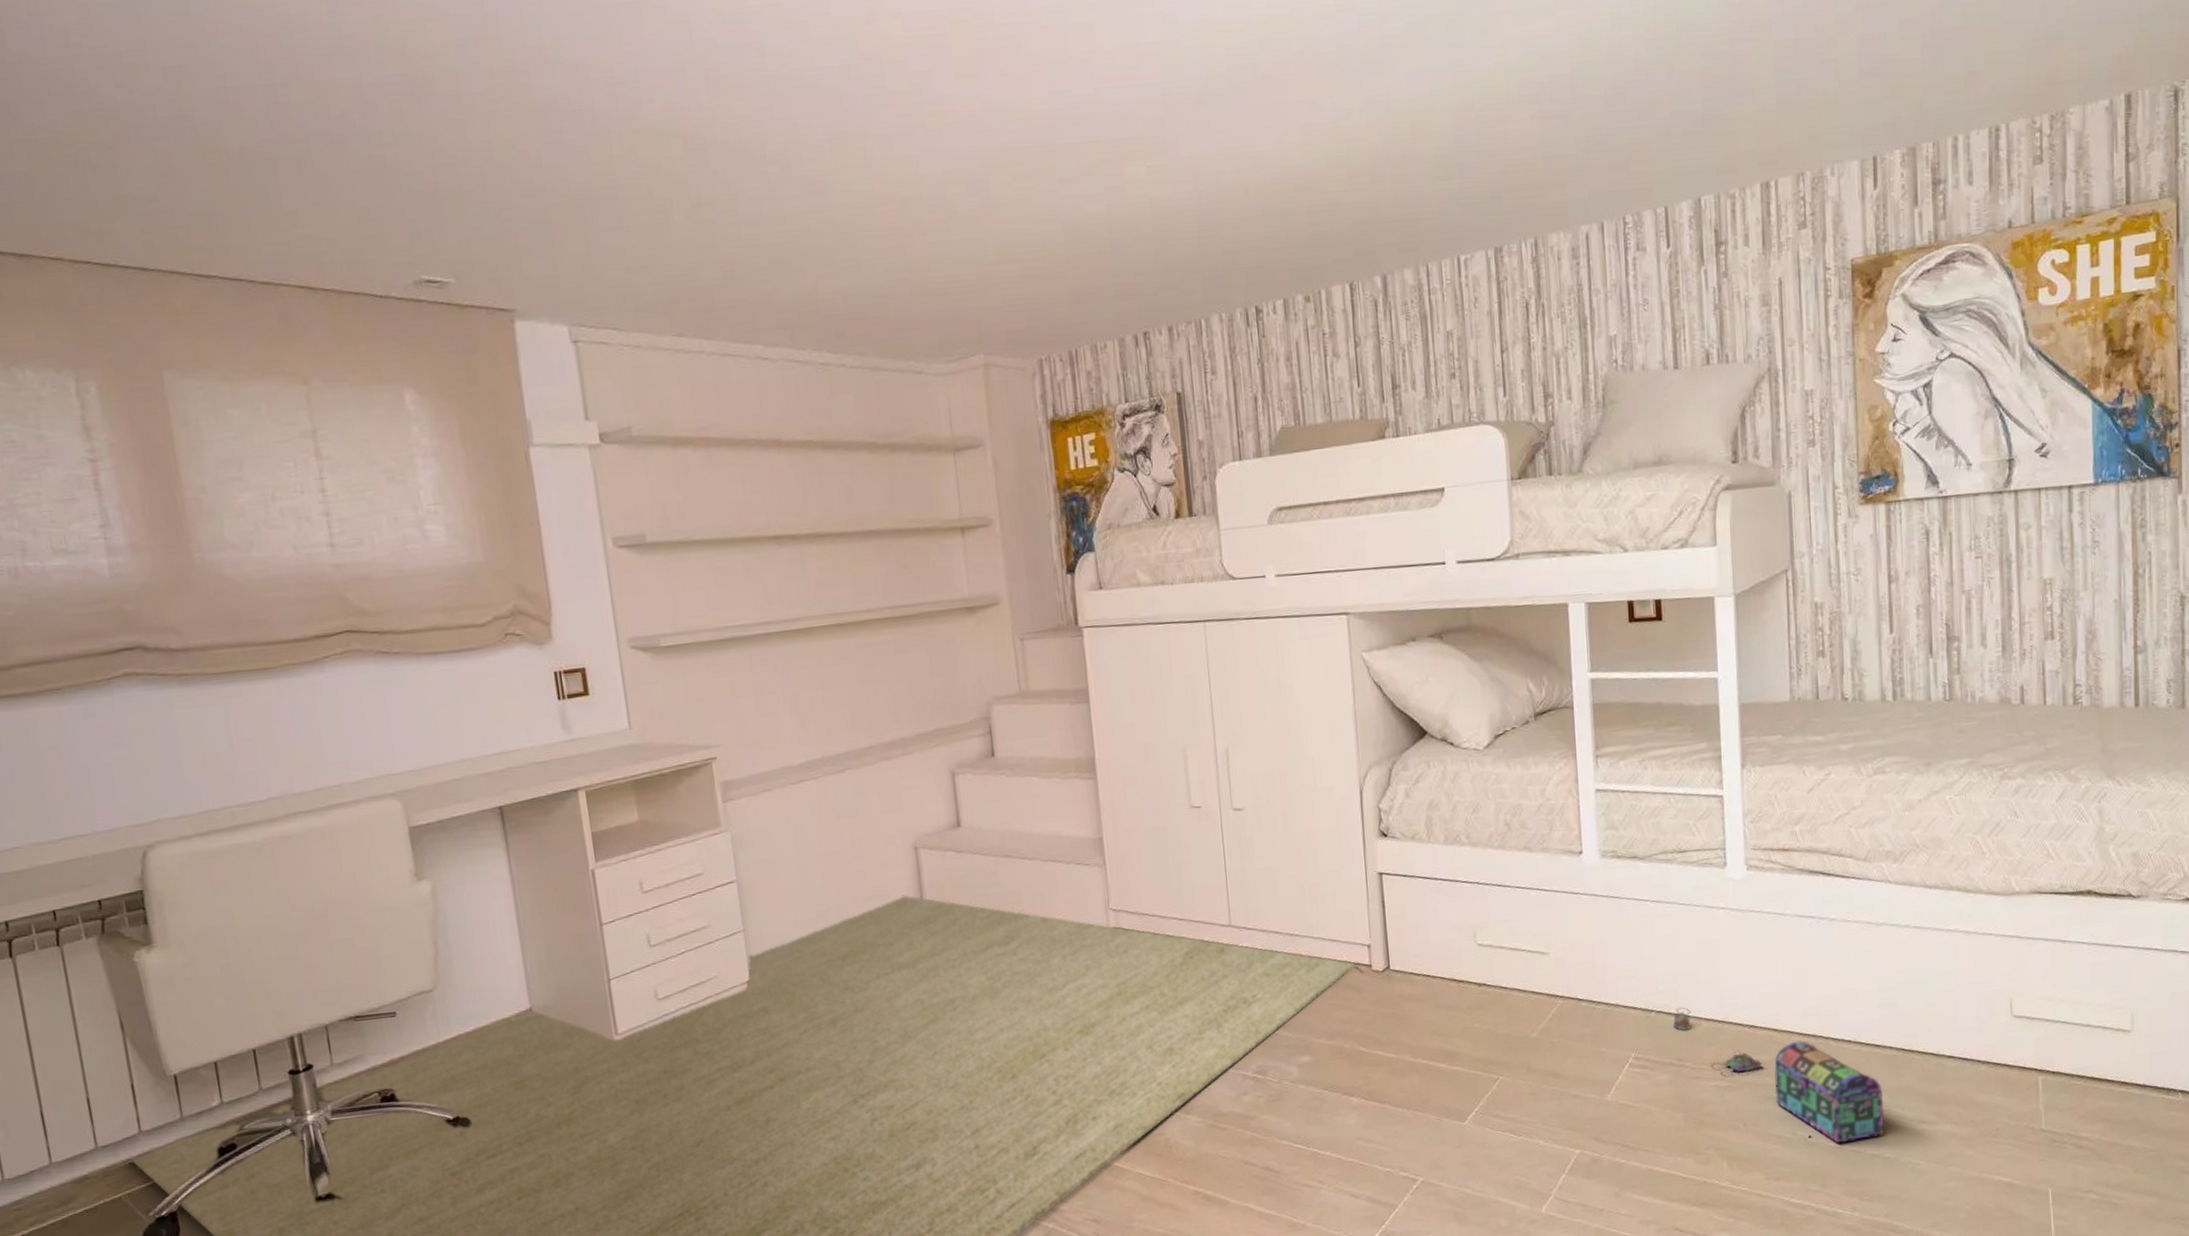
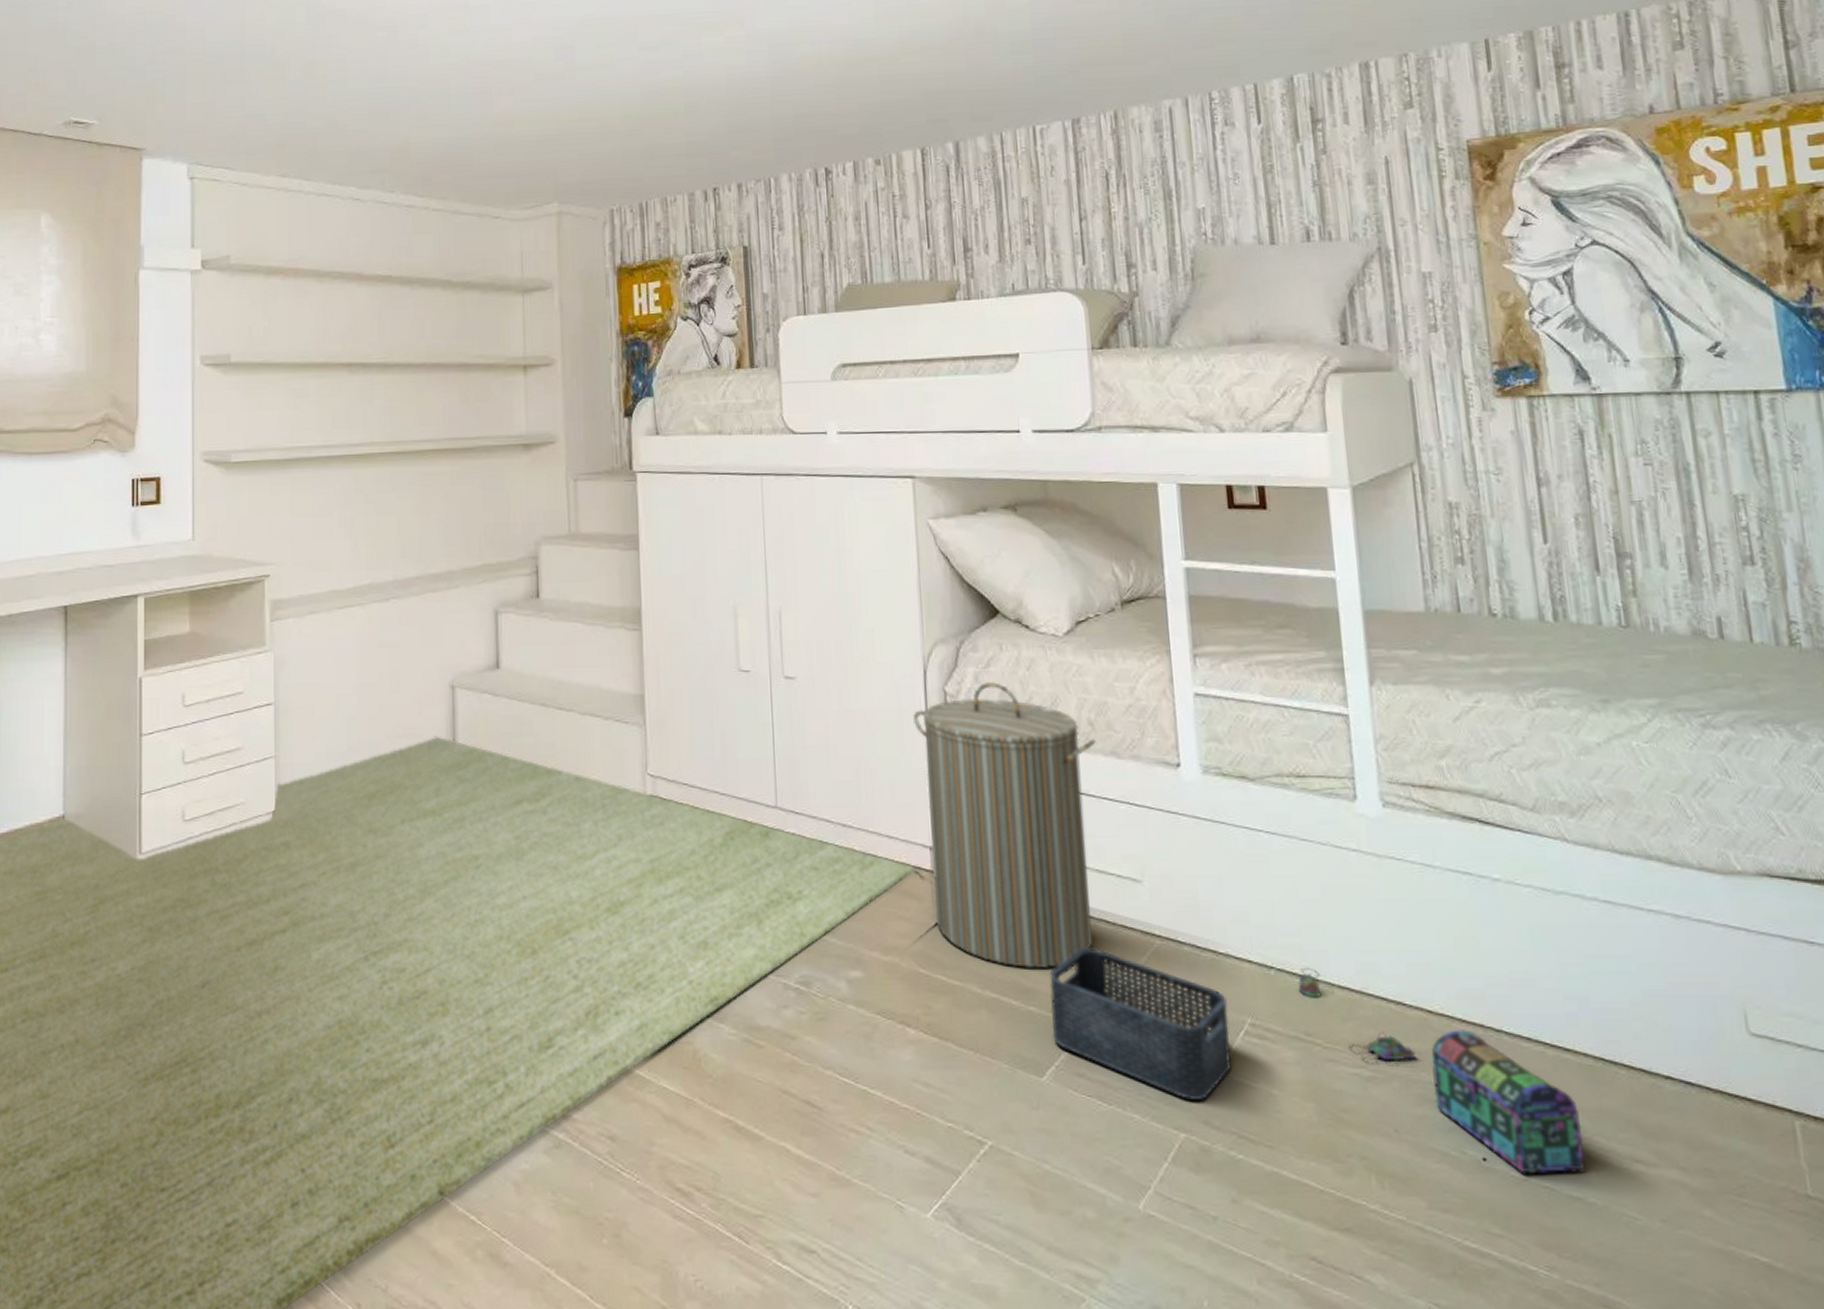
laundry hamper: none [1351,795,1511,1036] -> present [913,681,1096,969]
storage bin: none [1470,1012,1618,1123] -> present [1049,948,1232,1101]

